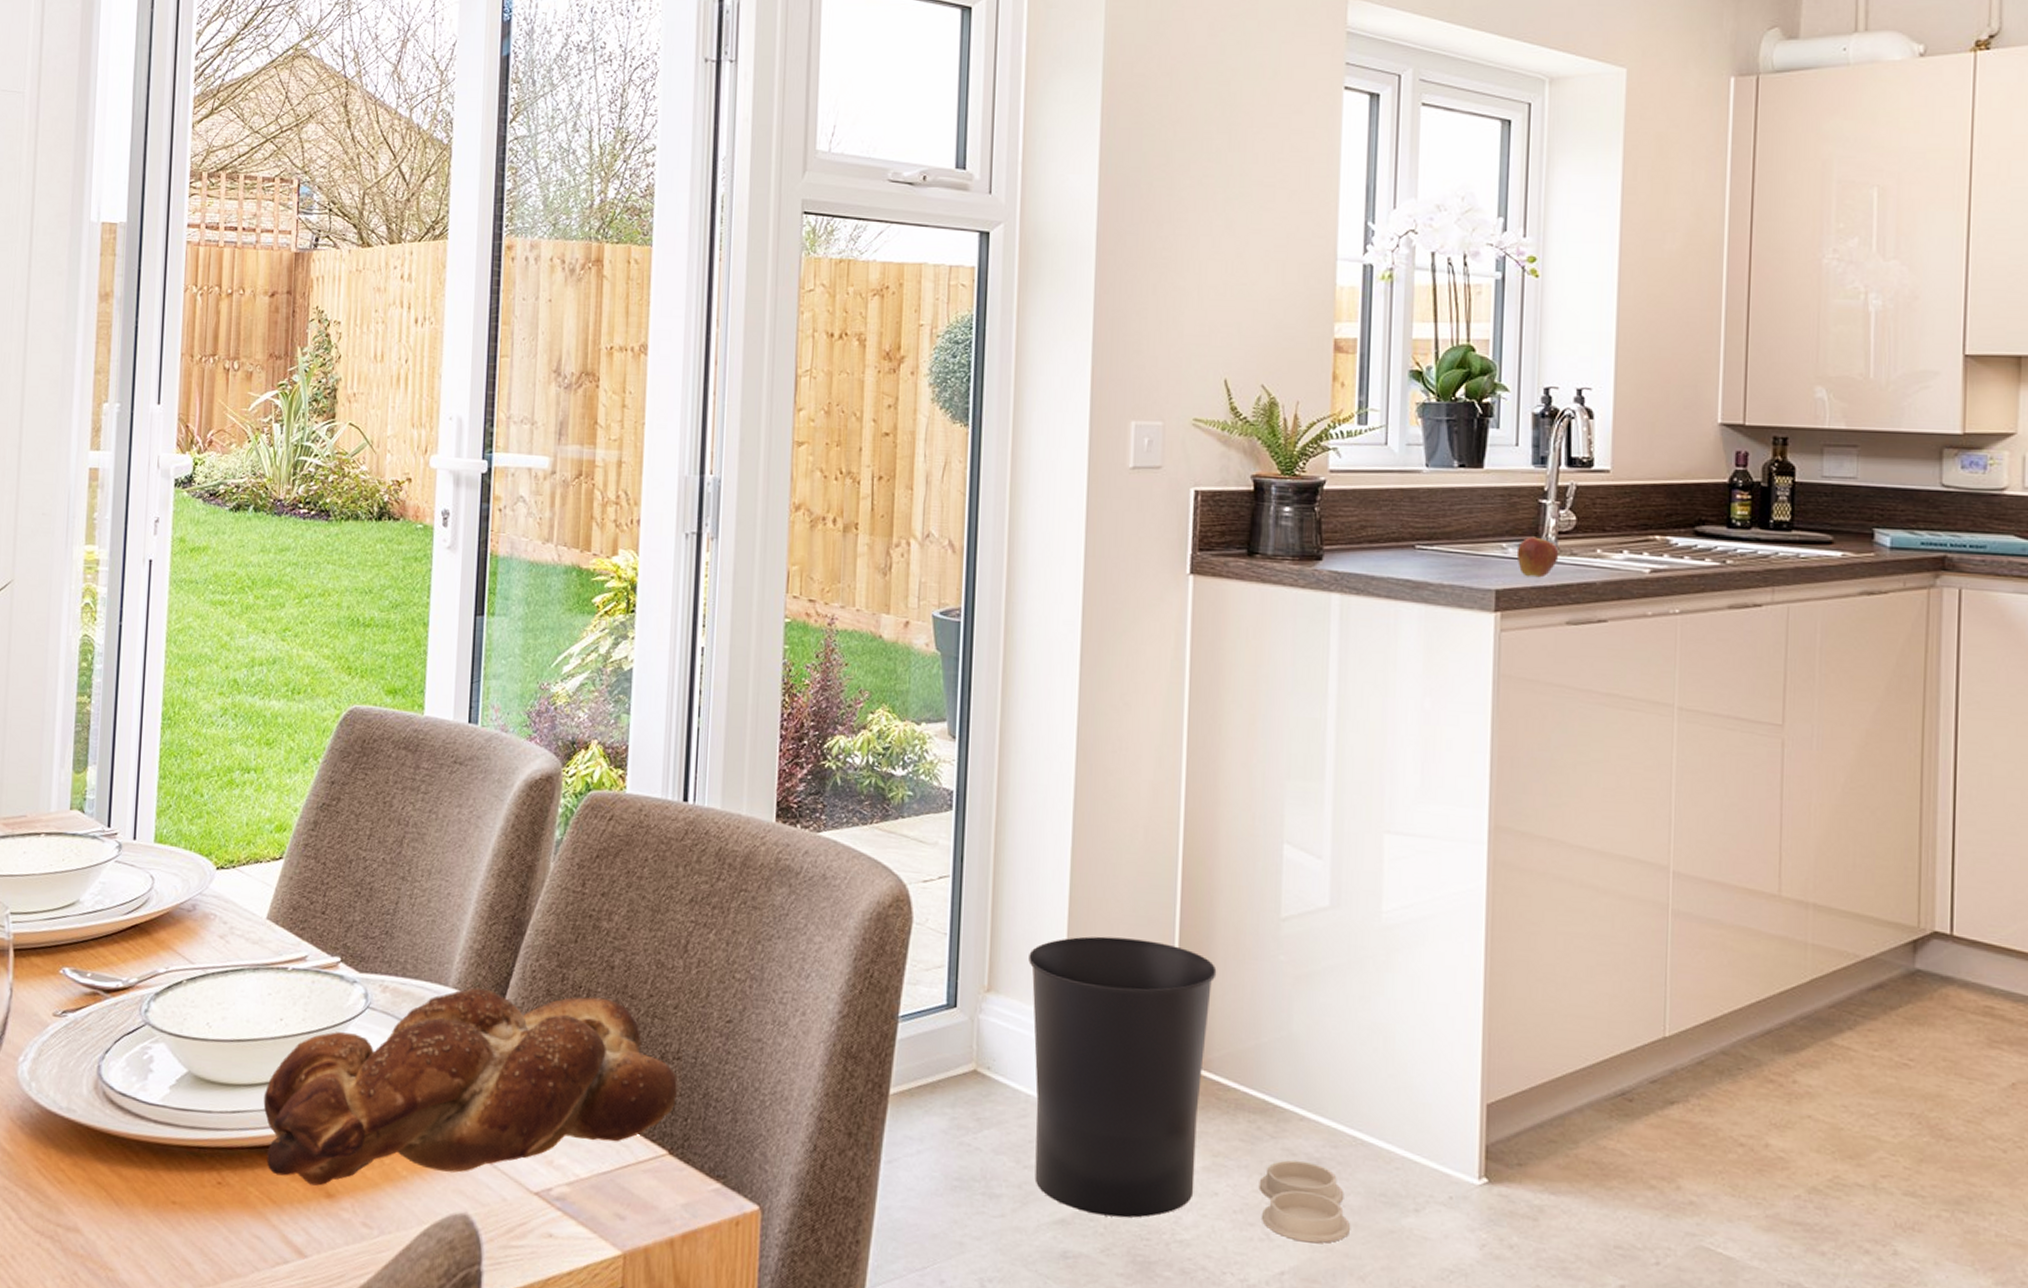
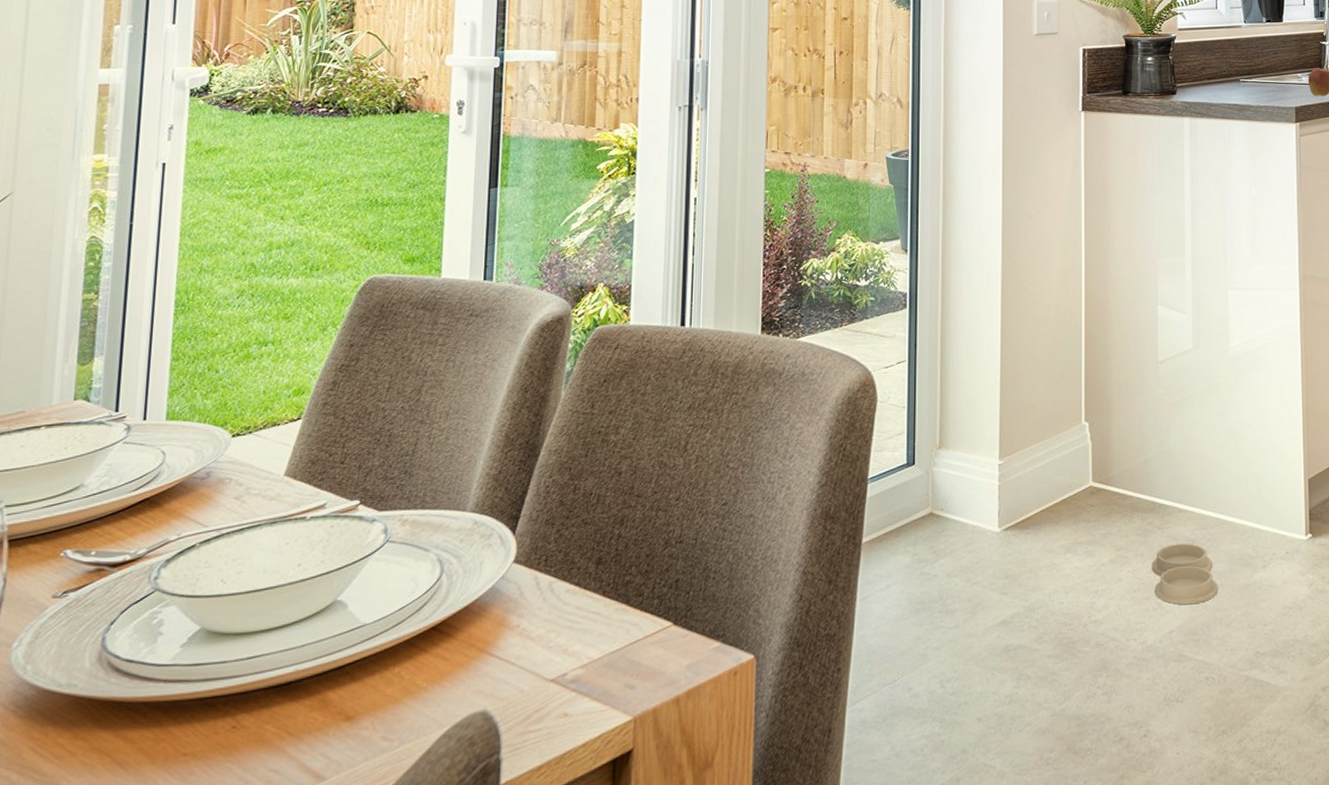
bread loaf: present [263,988,677,1186] -> none [280,500,680,712]
waste bin: present [1028,936,1217,1218] -> none [971,391,1114,612]

